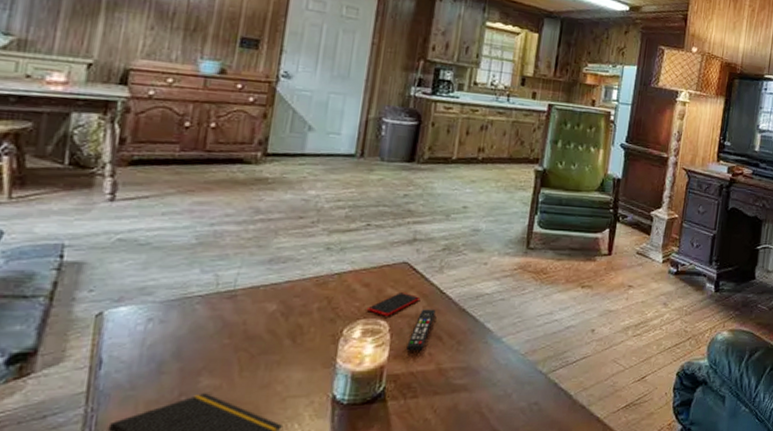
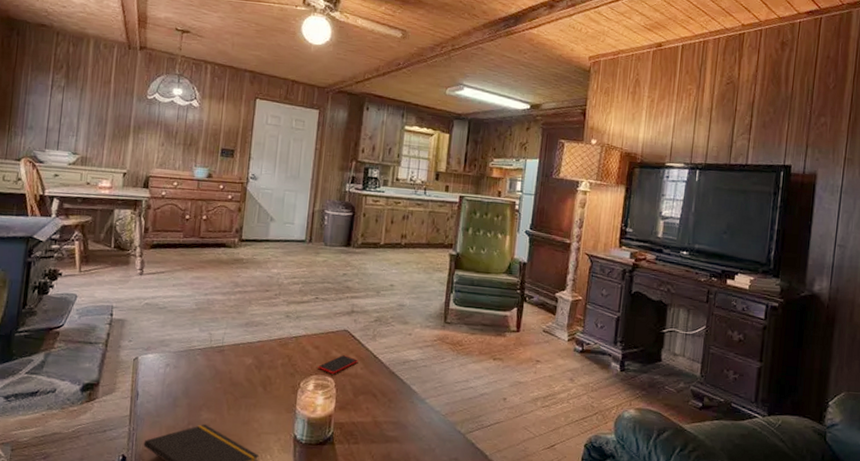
remote control: present [406,309,436,351] -> none [348,370,371,405]

